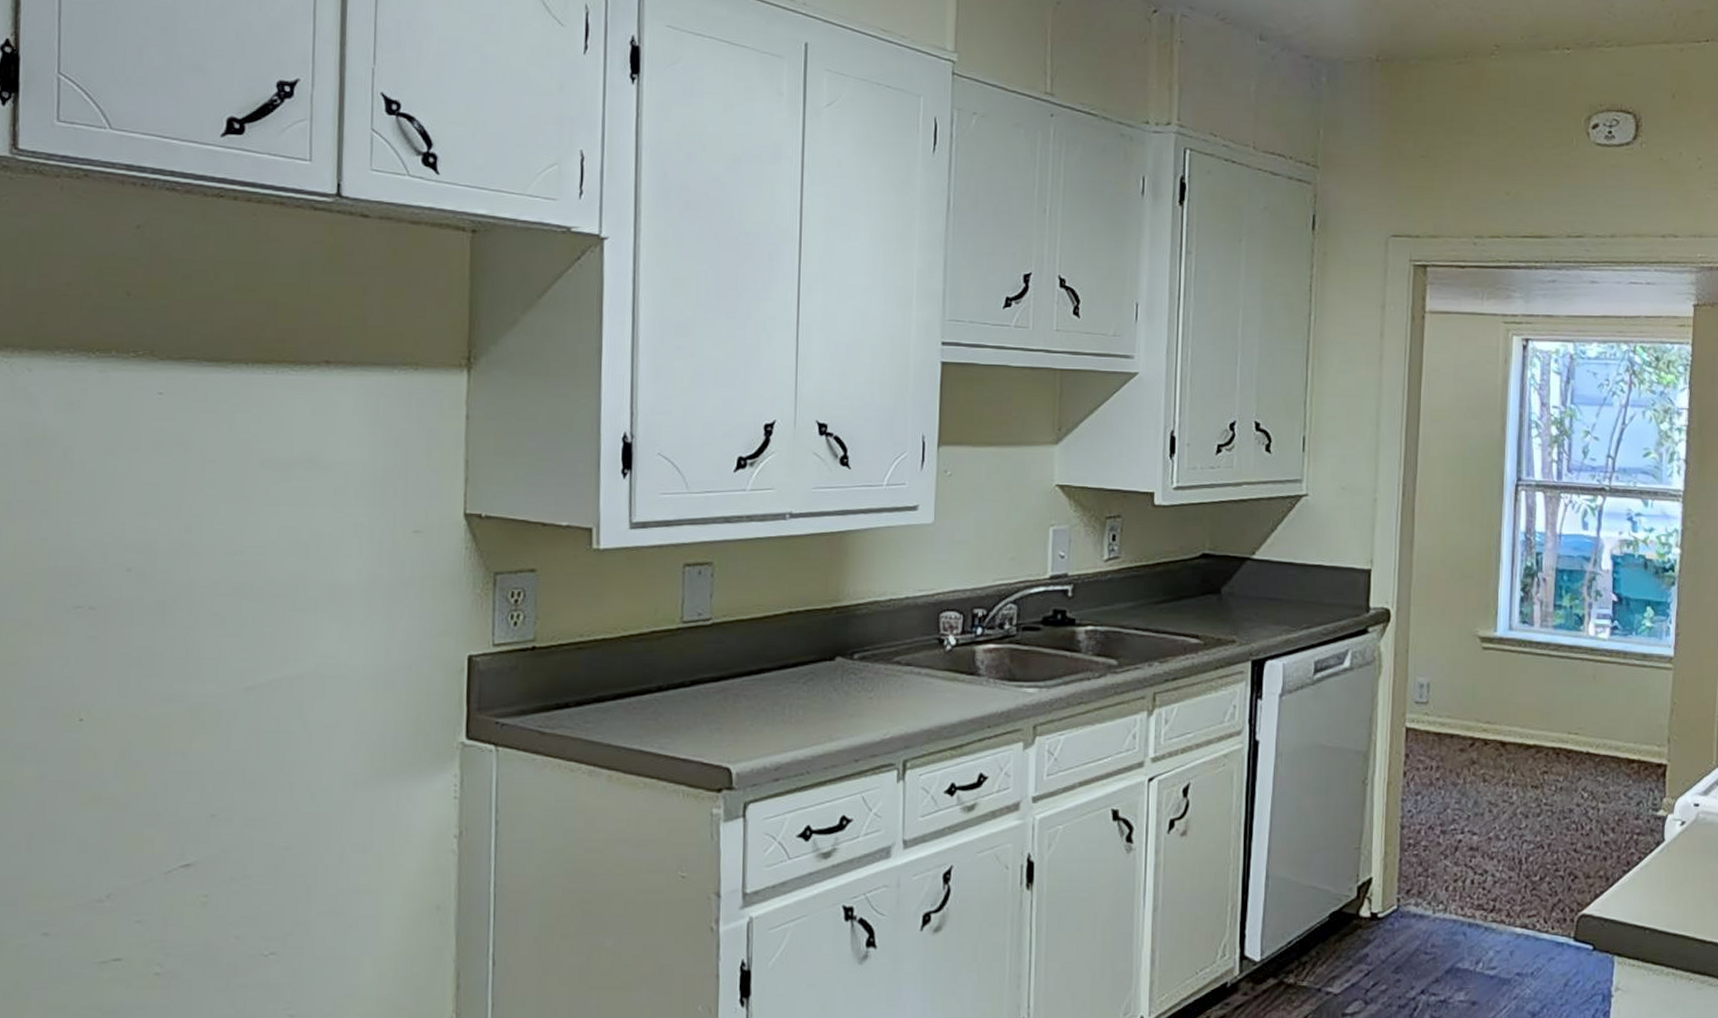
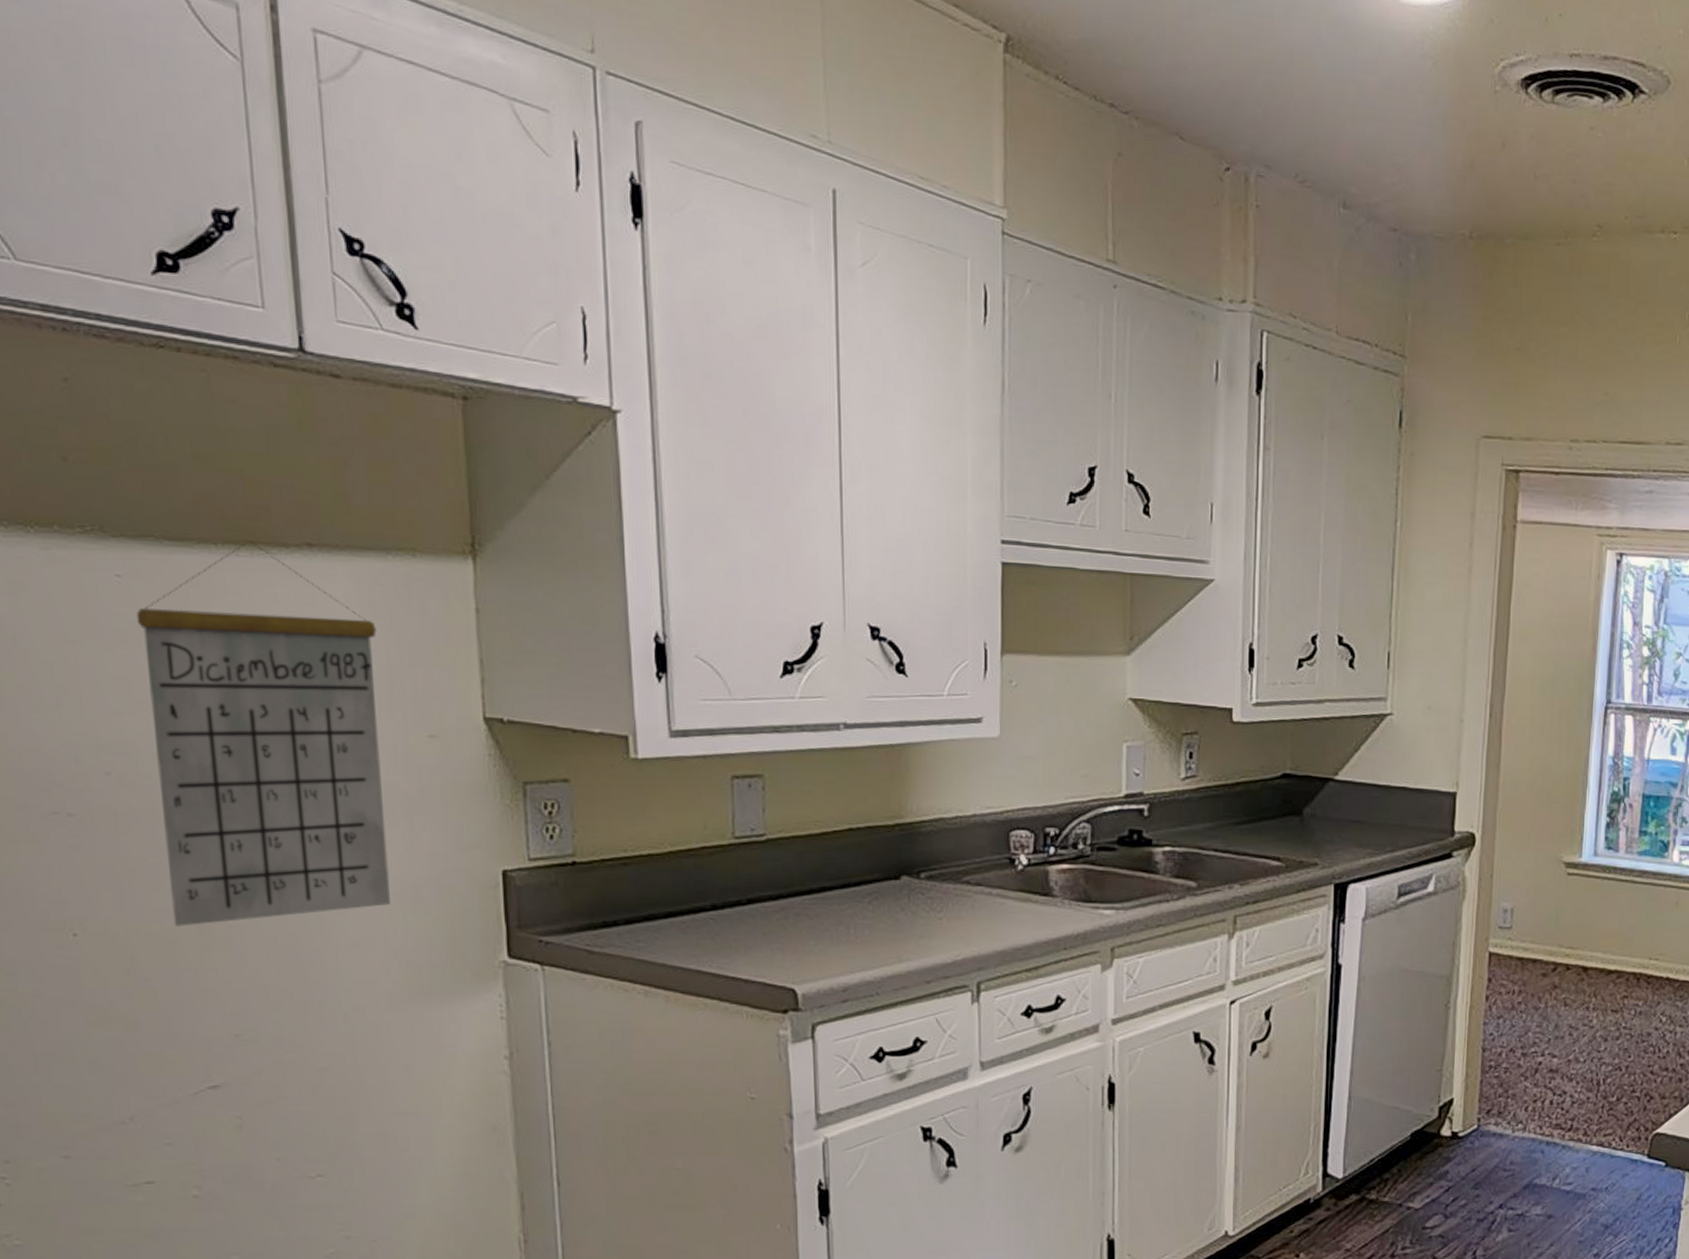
calendar: none [169,360,377,711] -> present [136,540,390,926]

